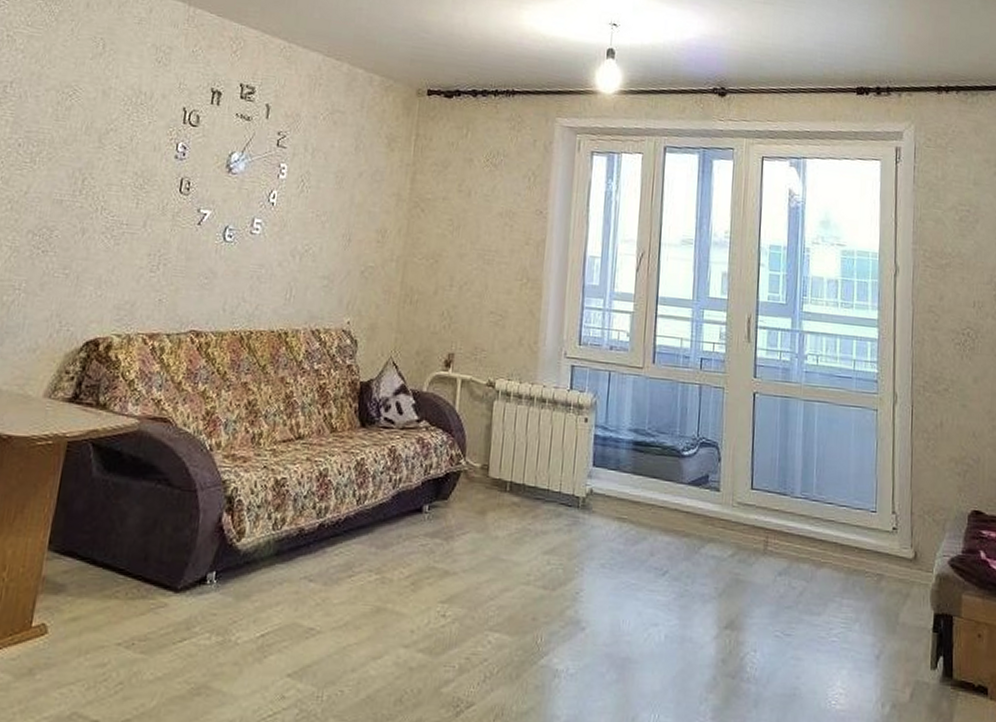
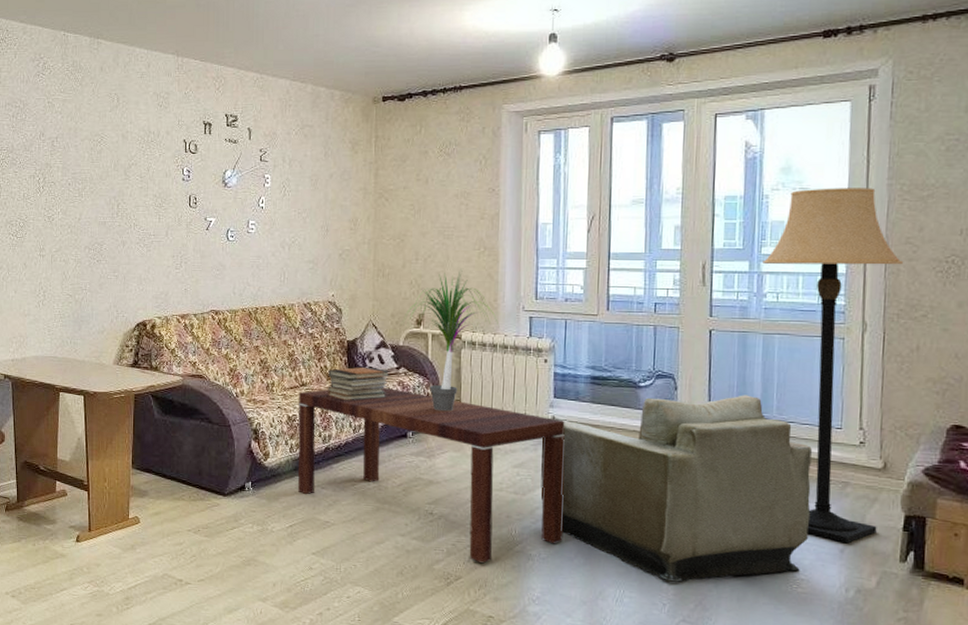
coffee table: none [278,444,604,684] -> present [297,387,565,564]
book stack: none [329,417,409,462] -> present [328,366,390,401]
potted plant: none [428,302,539,480] -> present [402,269,500,412]
armchair: none [572,469,849,703] -> present [540,395,812,583]
lamp: none [804,246,928,648] -> present [762,188,904,544]

